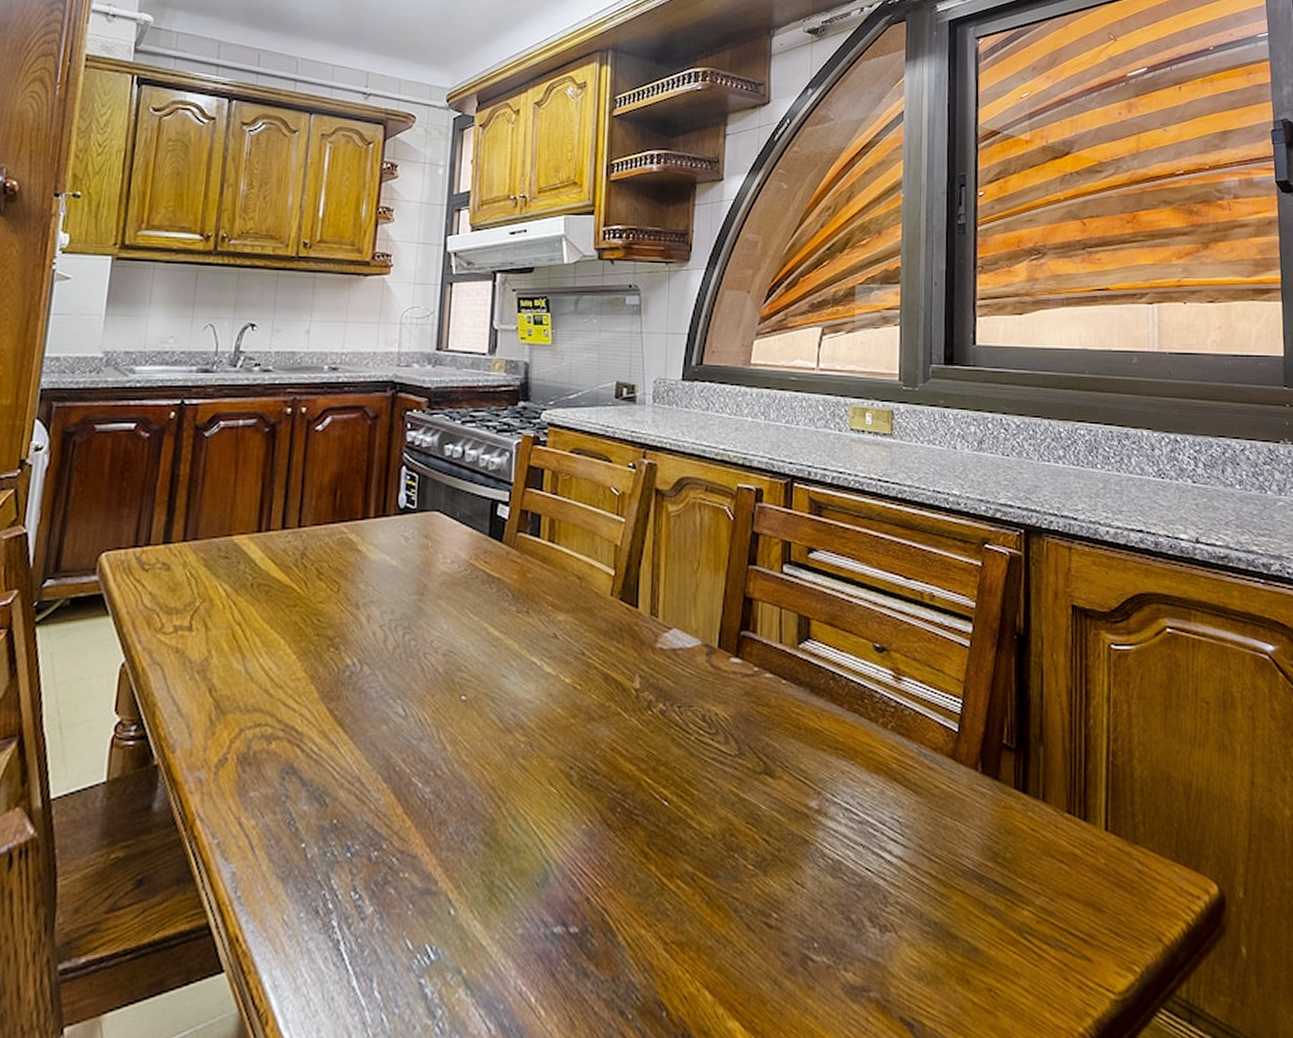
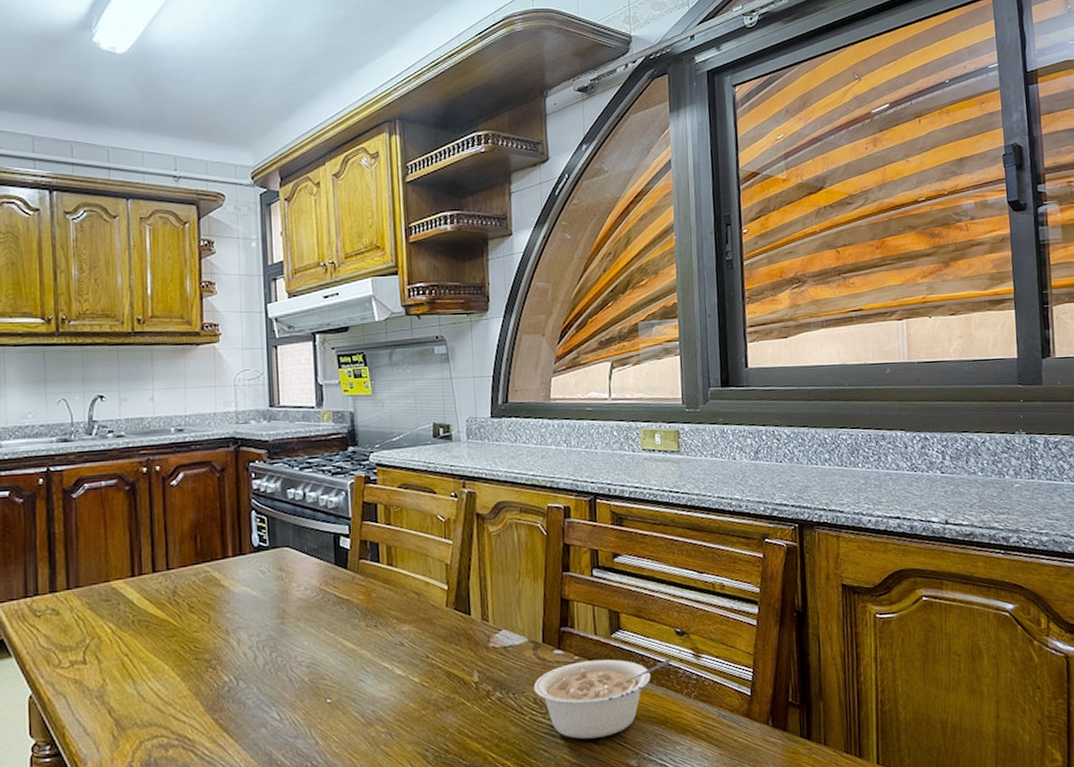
legume: none [703,673,868,770] -> present [533,657,672,740]

